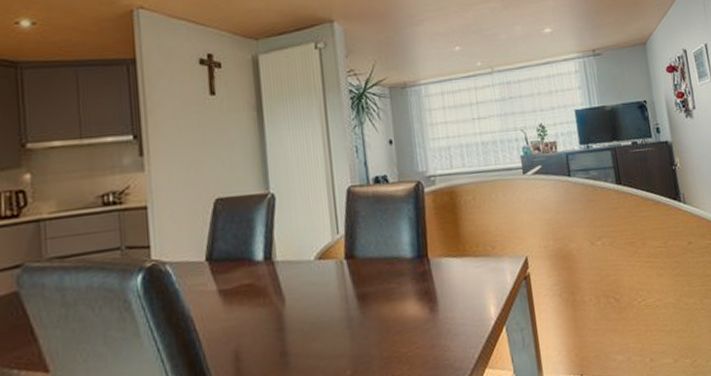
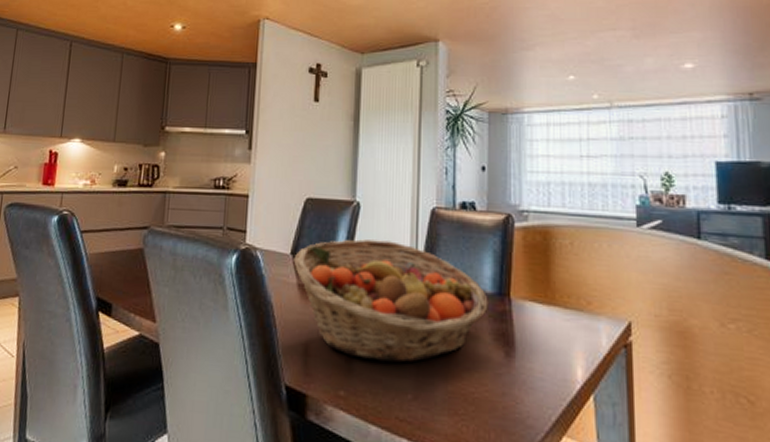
fruit basket: none [210,226,411,350] -> present [293,239,488,363]

